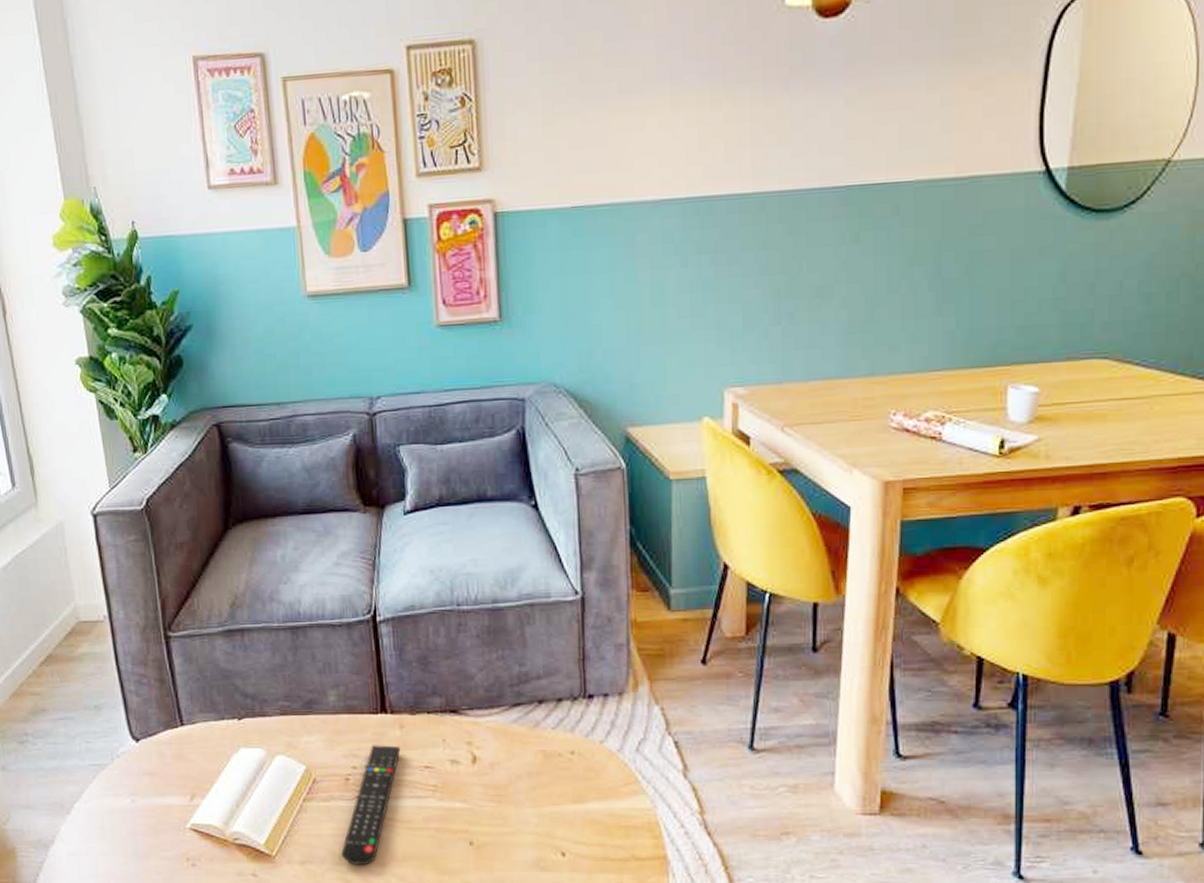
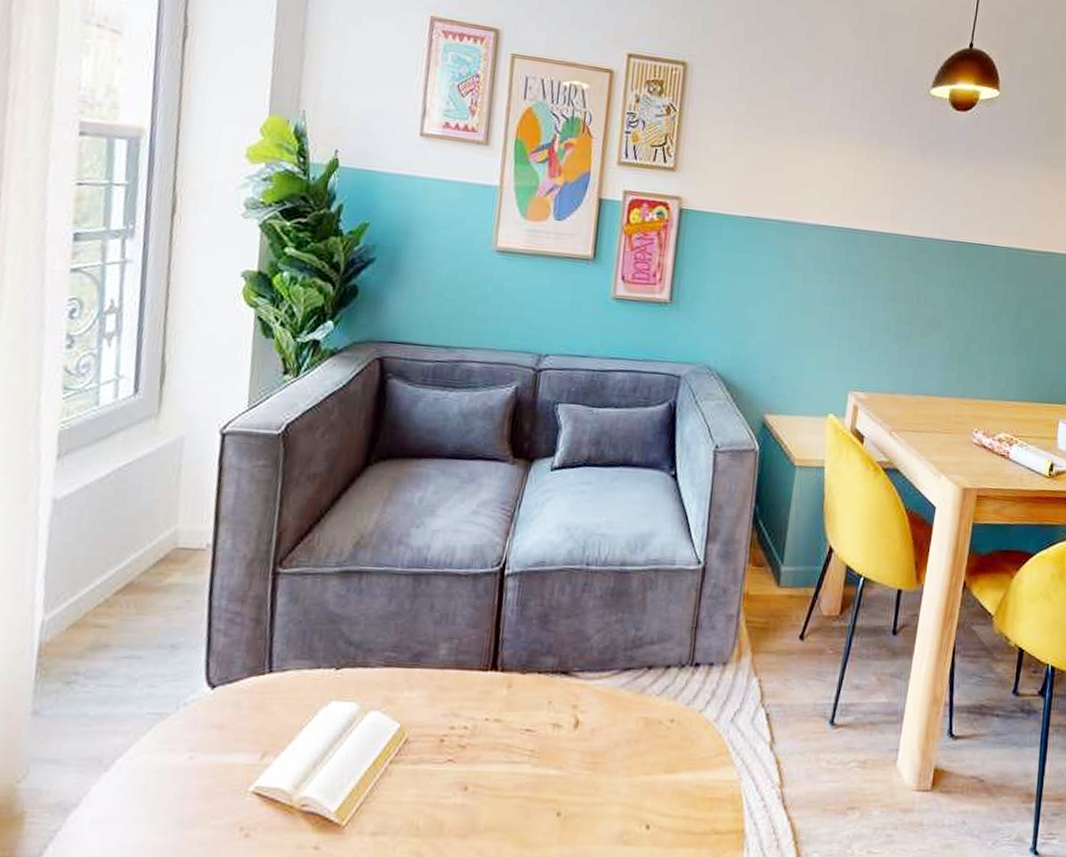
remote control: present [341,745,401,866] -> none [419,704,505,838]

